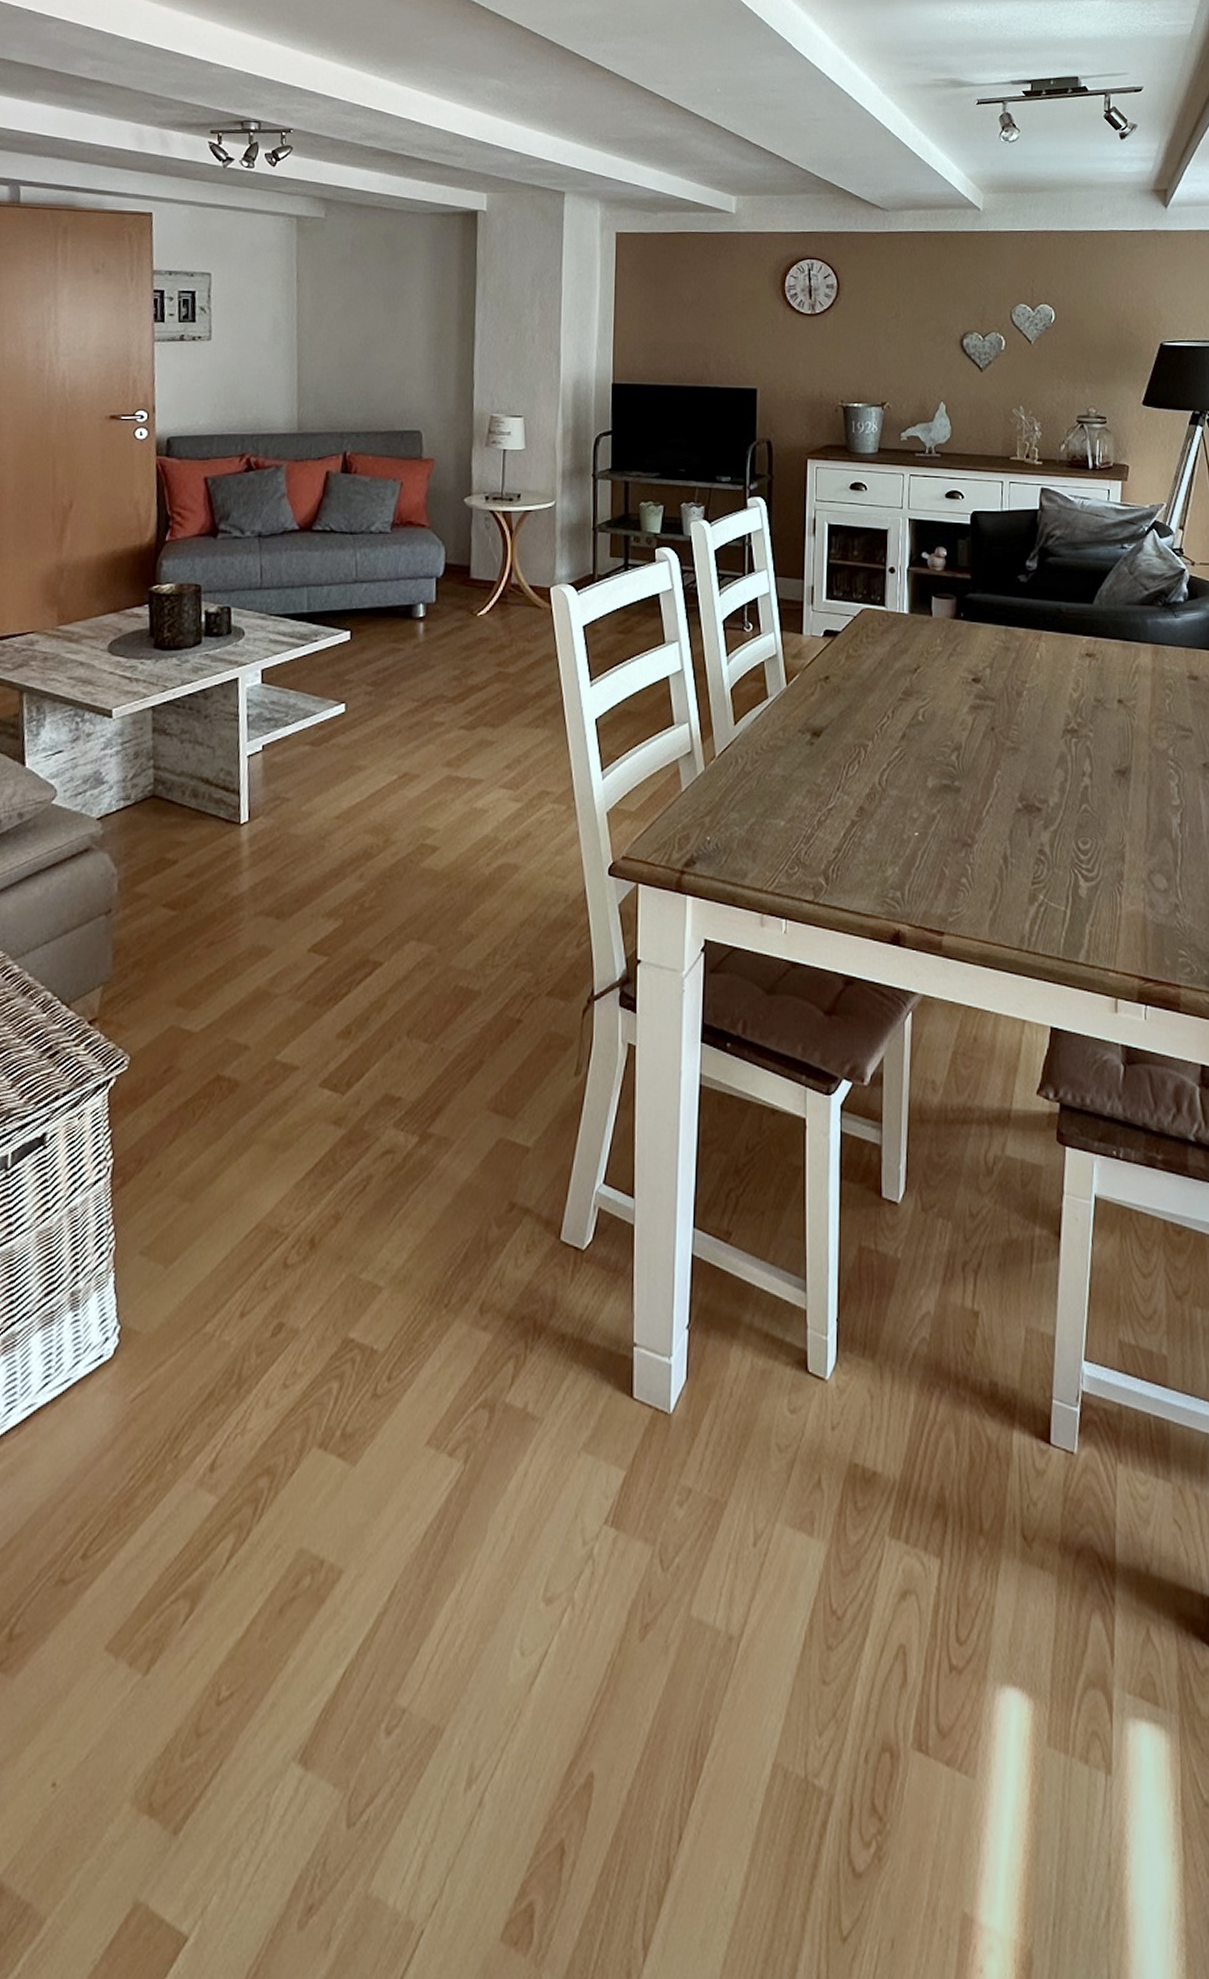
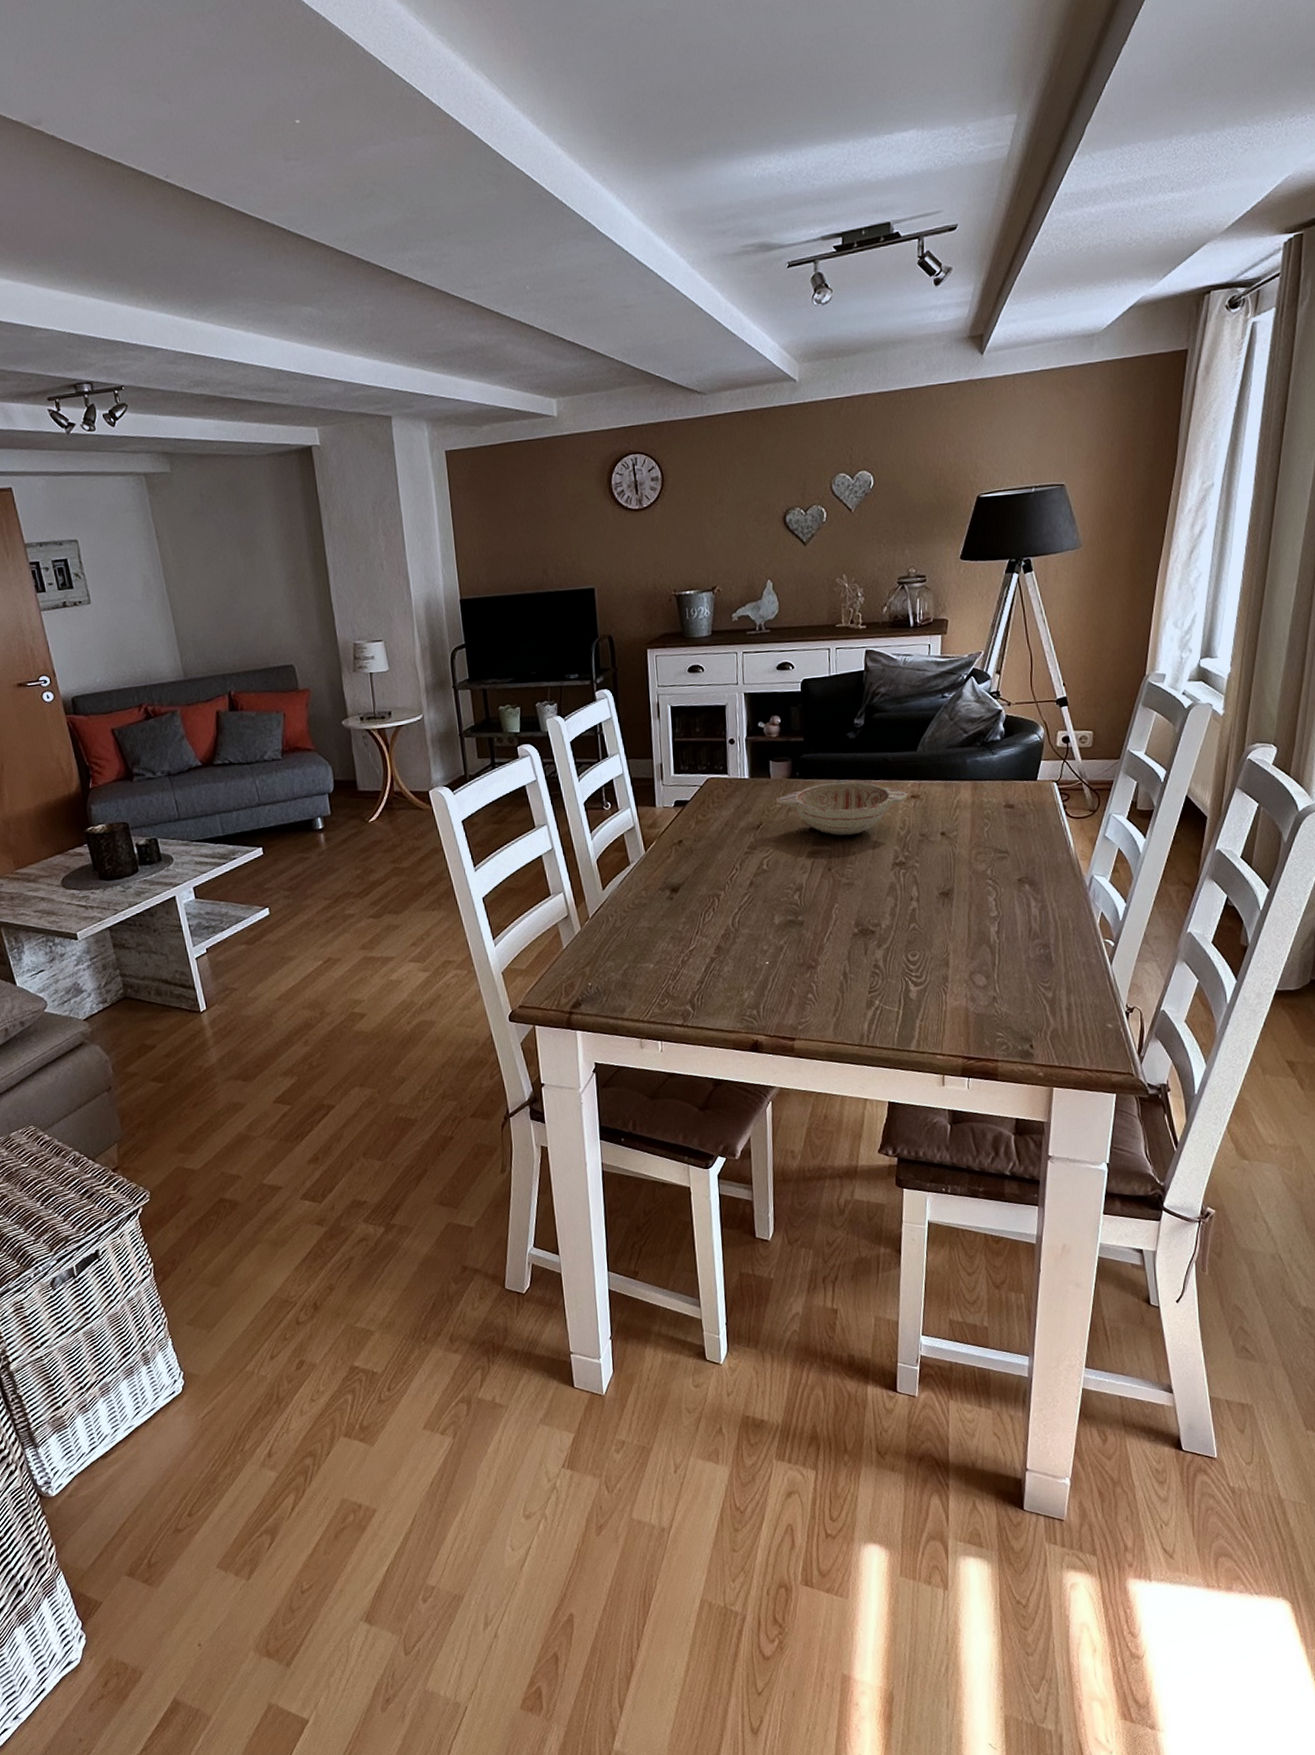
decorative bowl: none [937,628,1082,692] -> present [776,781,908,836]

